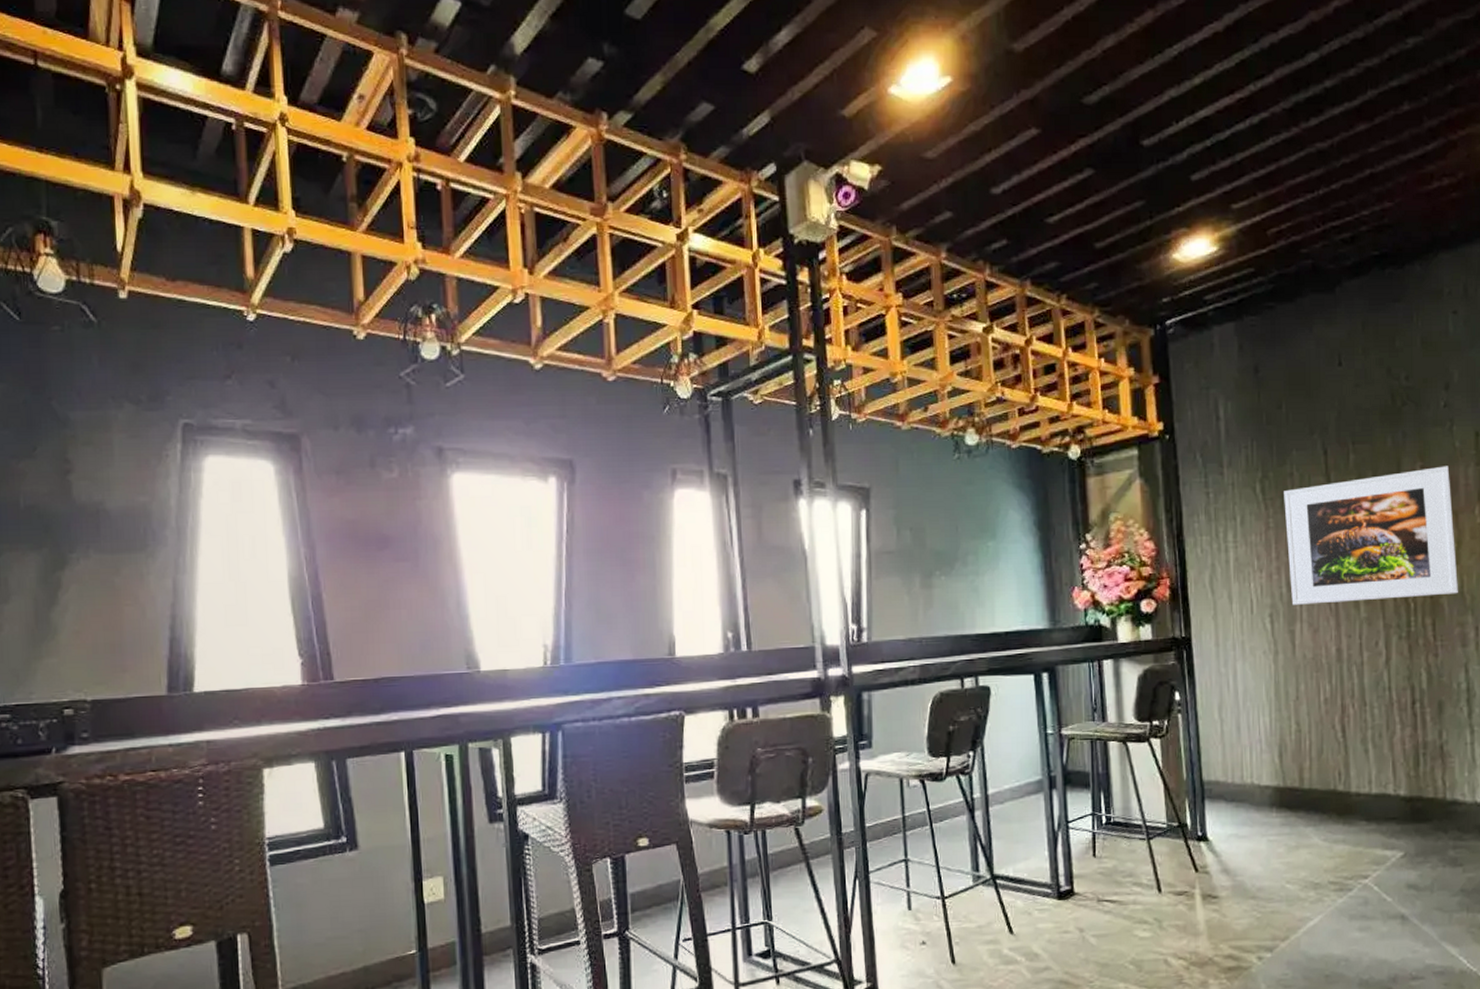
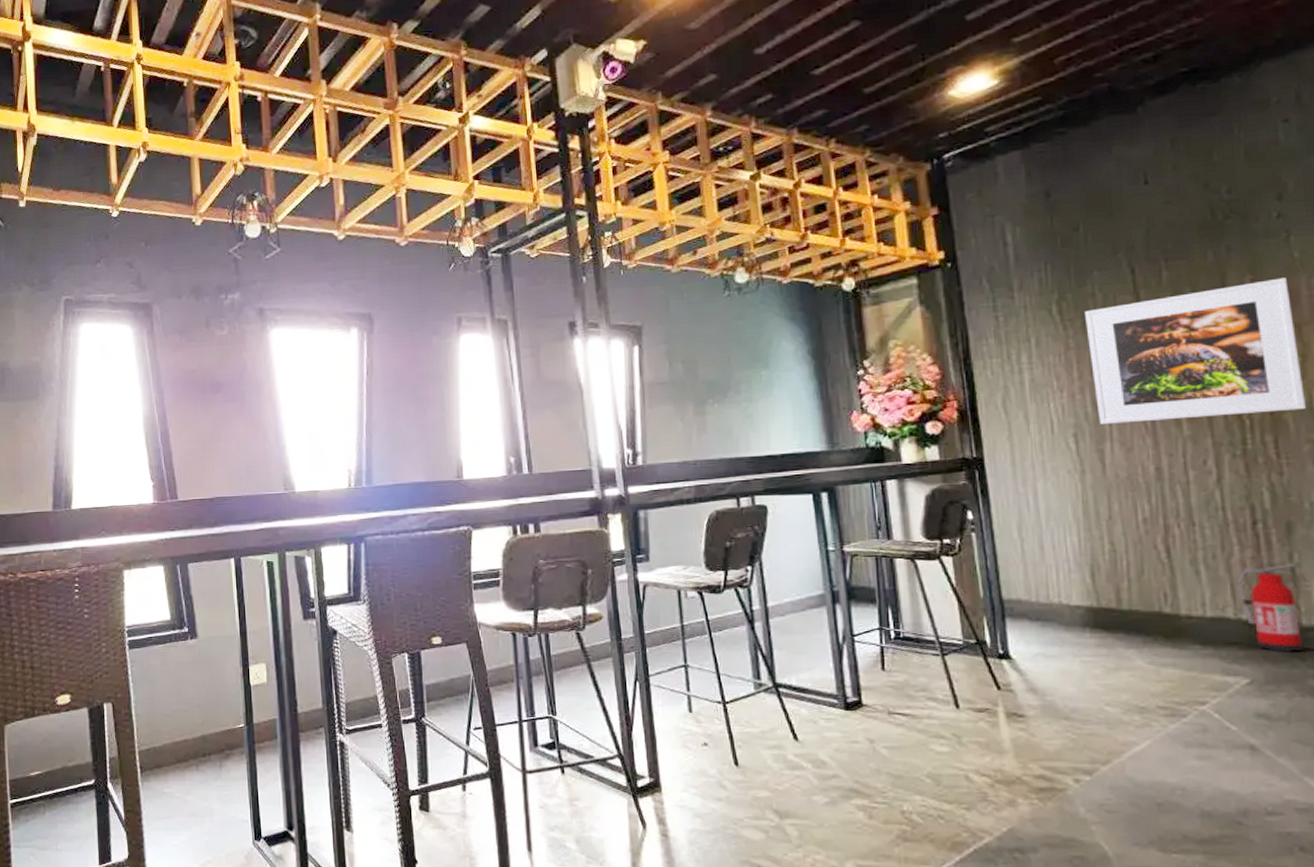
fire extinguisher: none [1398,741,1447,826] -> present [1238,564,1304,652]

